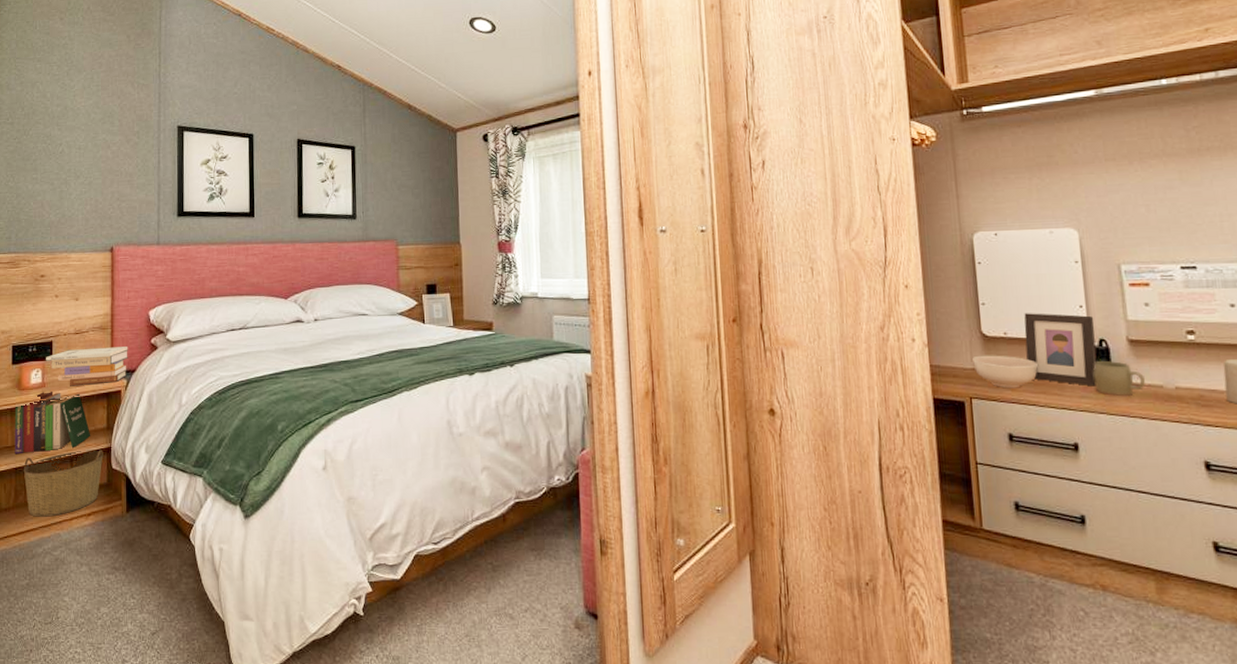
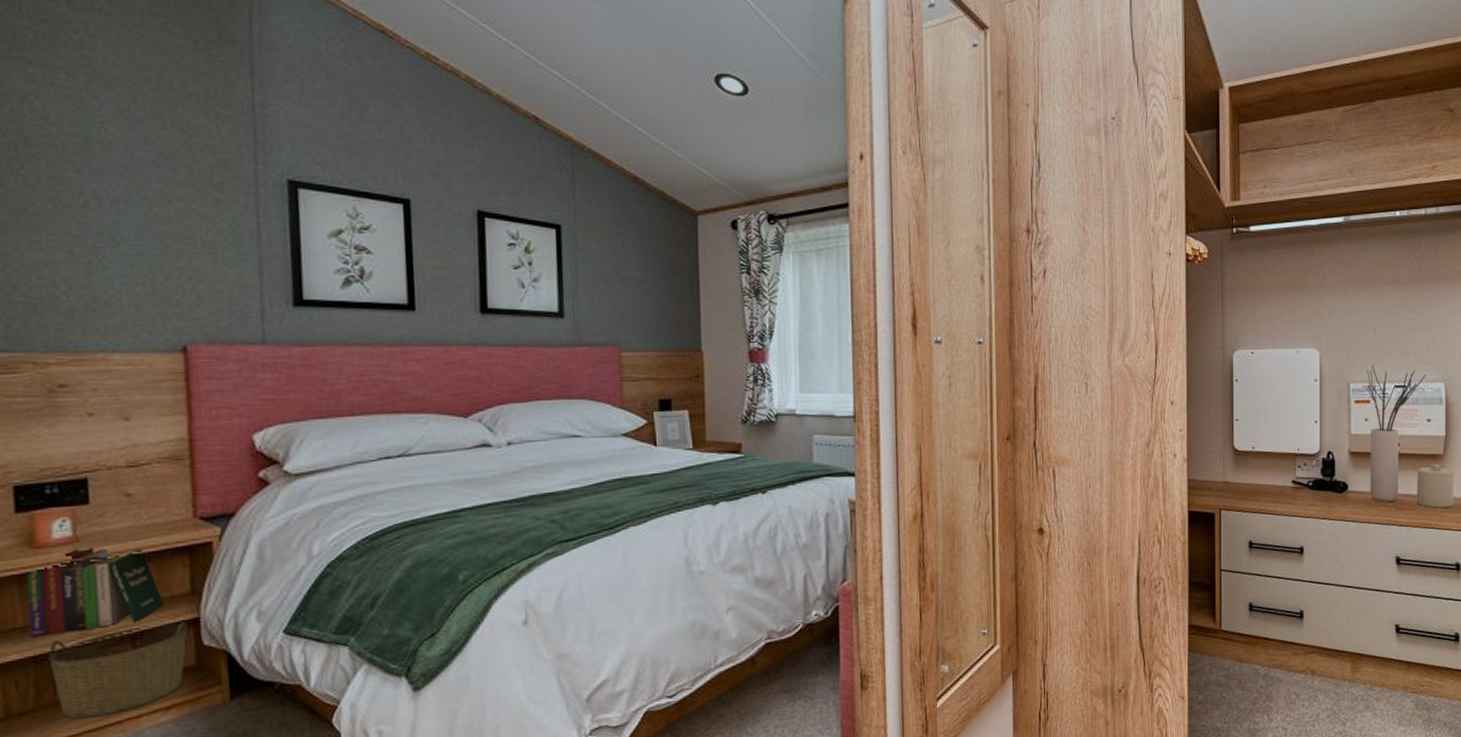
books: present [46,347,128,386] -> none [77,483,222,540]
bowl: present [972,355,1038,389] -> none [1224,468,1277,499]
picture frame: present [1024,313,1097,387] -> none [1269,428,1325,495]
mug: present [1093,361,1145,396] -> none [1321,471,1359,503]
vase: none [1141,245,1223,397] -> present [1366,365,1426,502]

